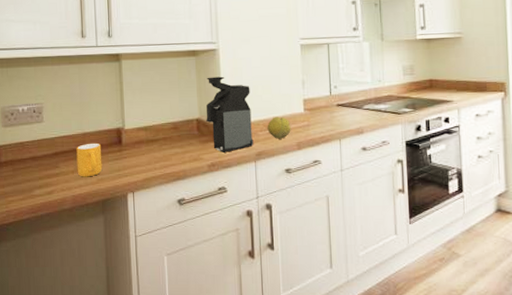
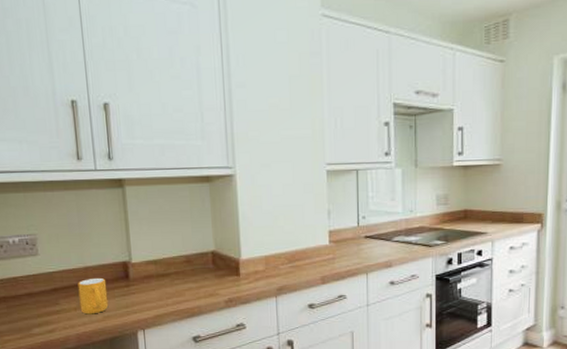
coffee maker: present [206,76,254,153] -> none [222,205,275,287]
fruit: present [267,116,291,139] -> none [289,249,315,273]

